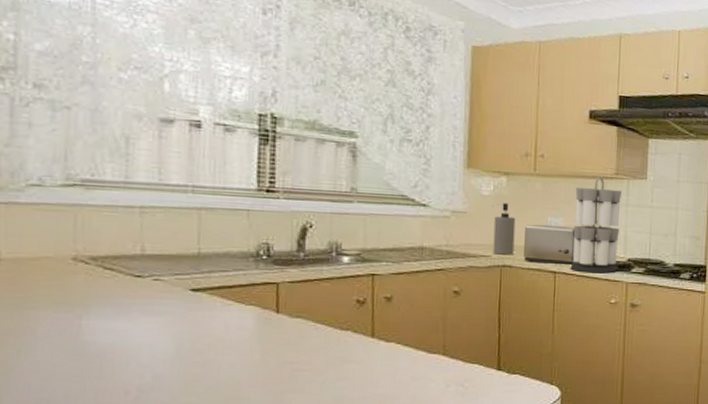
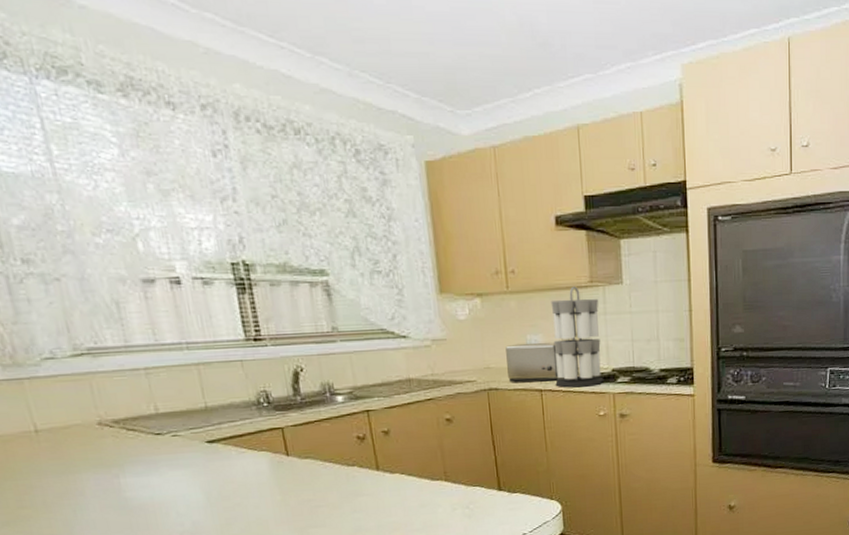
soap dispenser: present [492,202,516,255] -> none [470,325,498,379]

